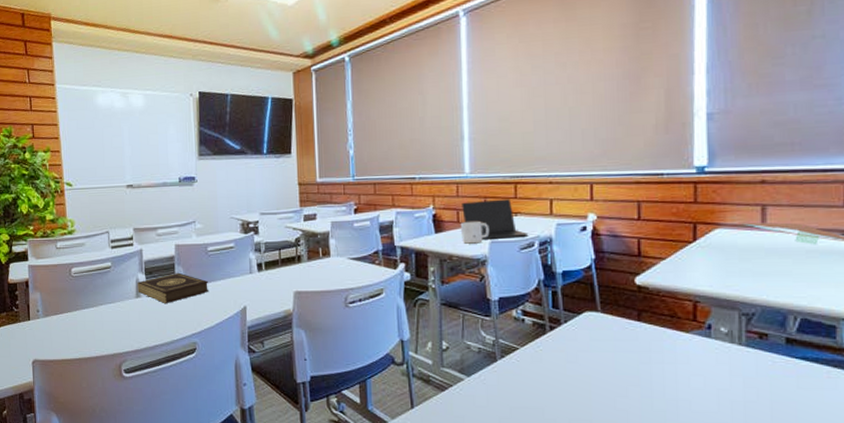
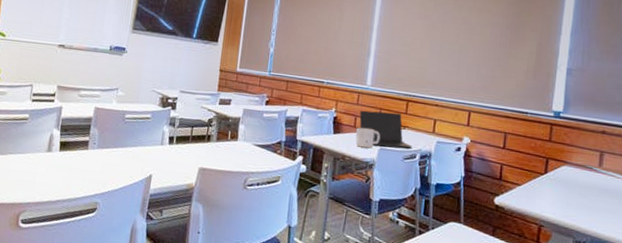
book: present [137,272,209,303] -> none [50,134,121,162]

